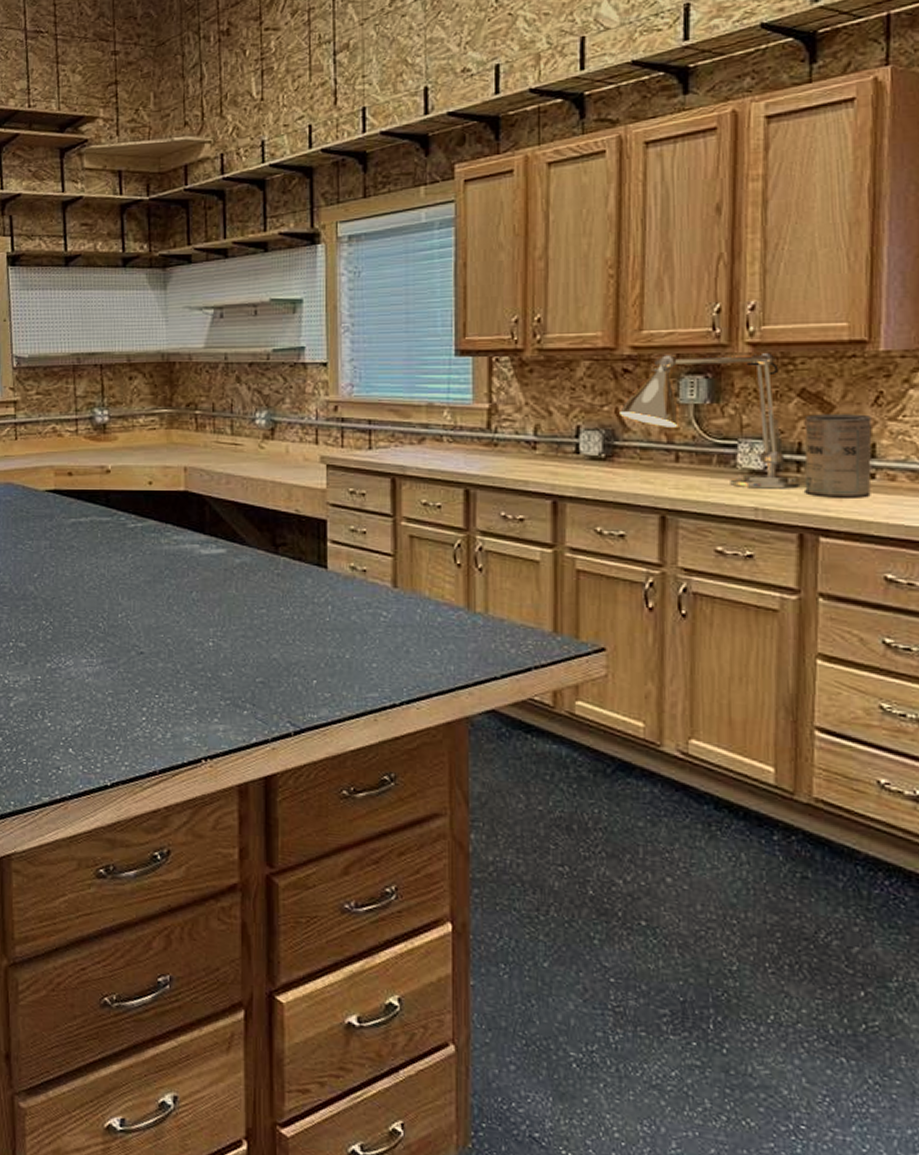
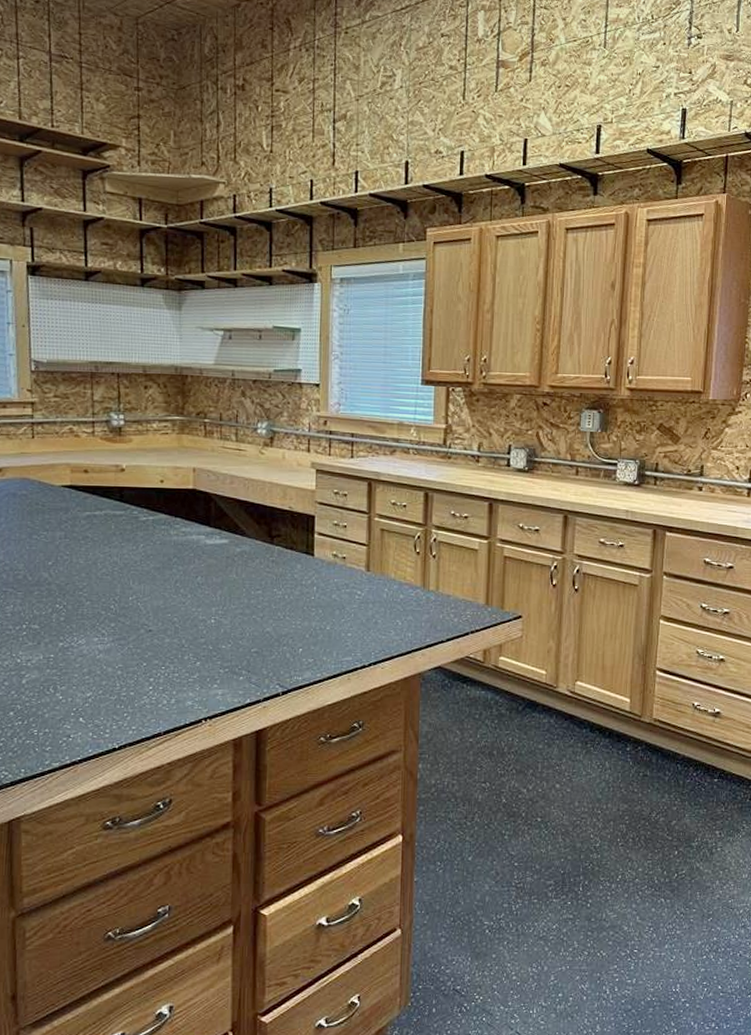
desk lamp: present [618,352,807,489] -> none [538,394,660,497]
paint can: present [804,414,872,498] -> none [659,443,702,505]

